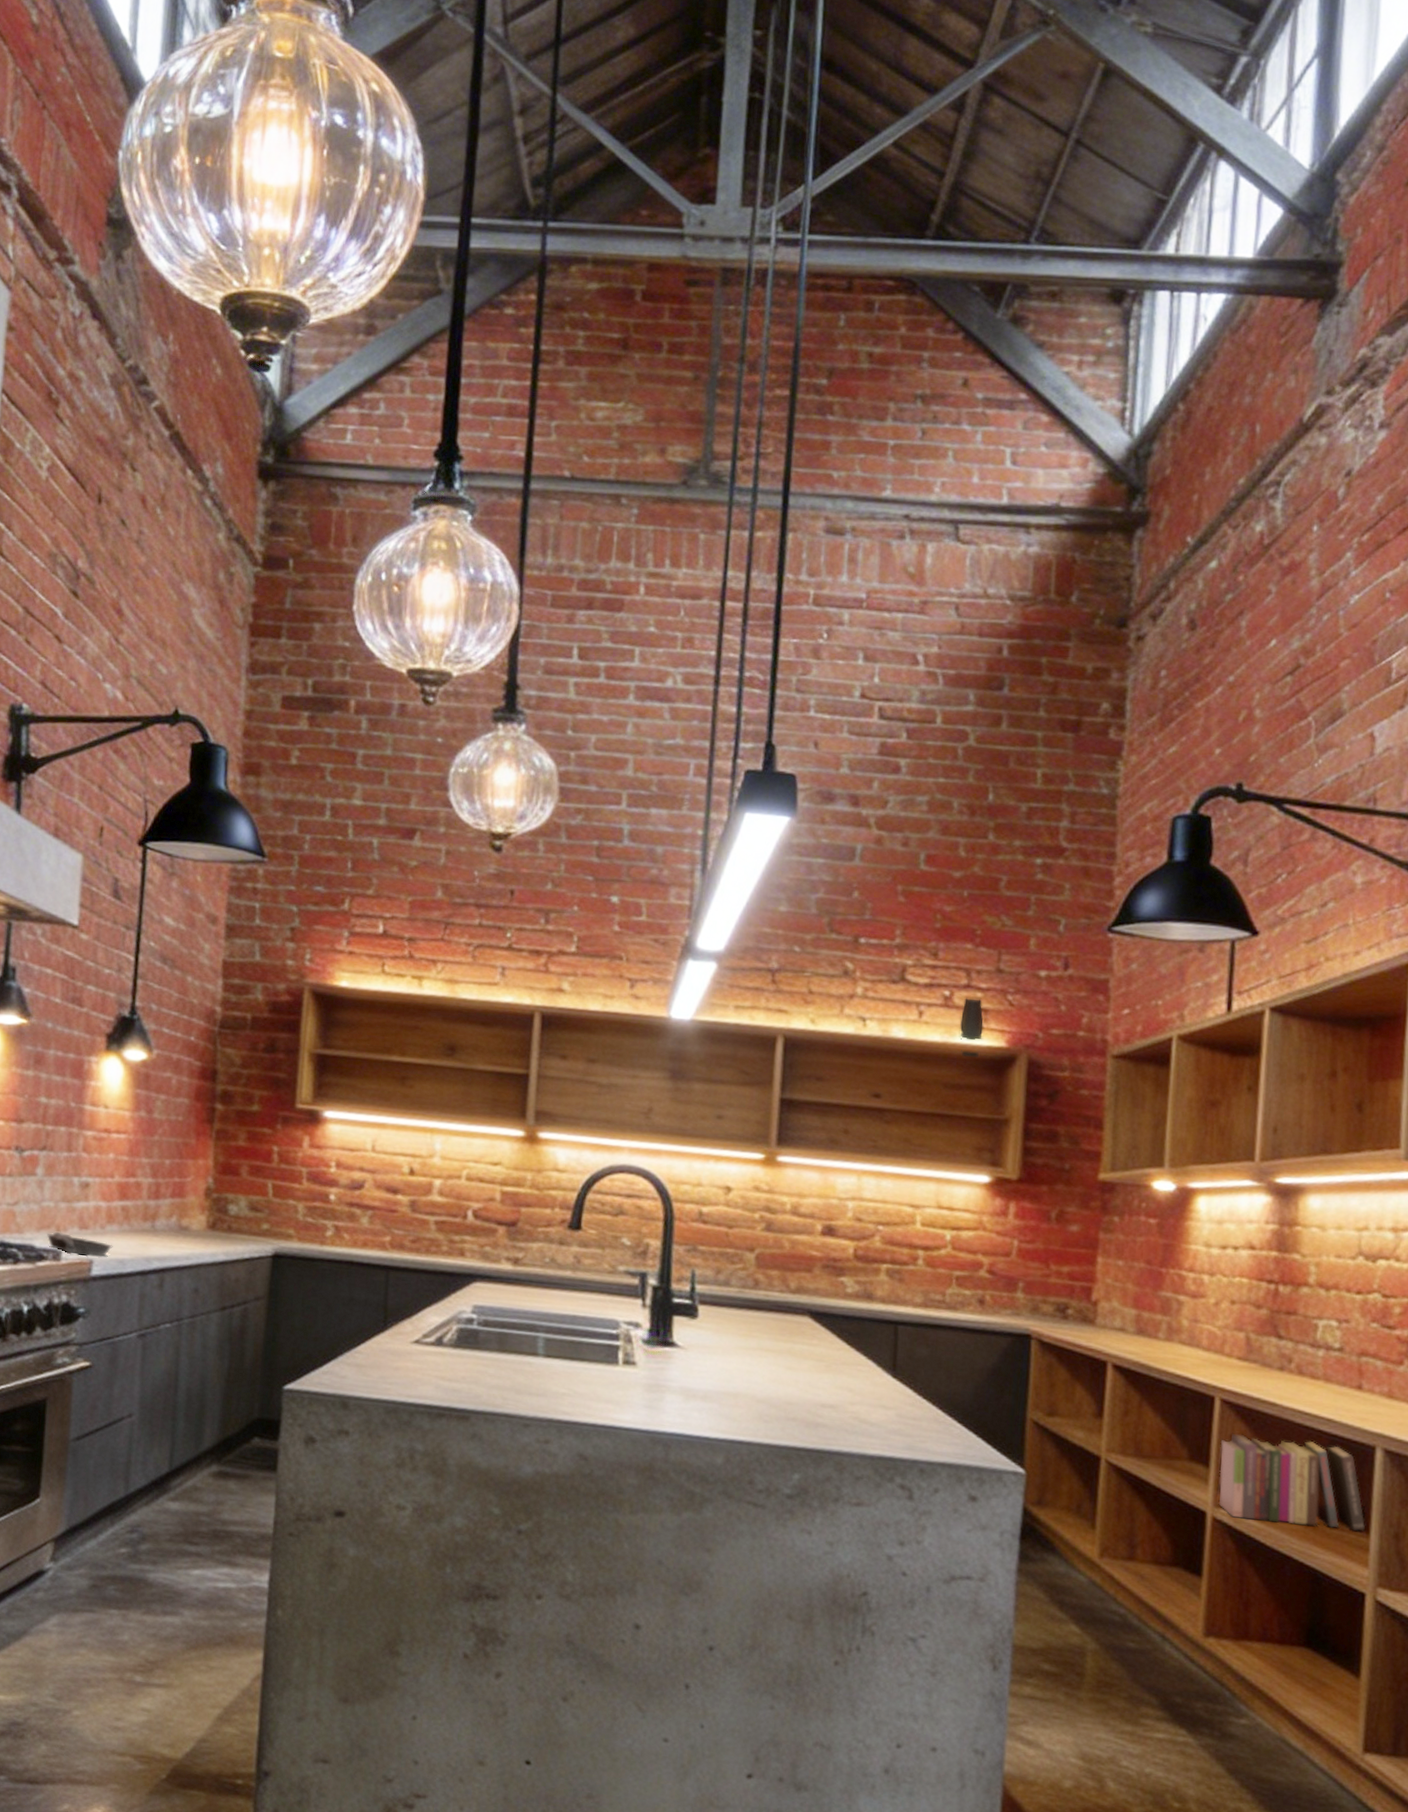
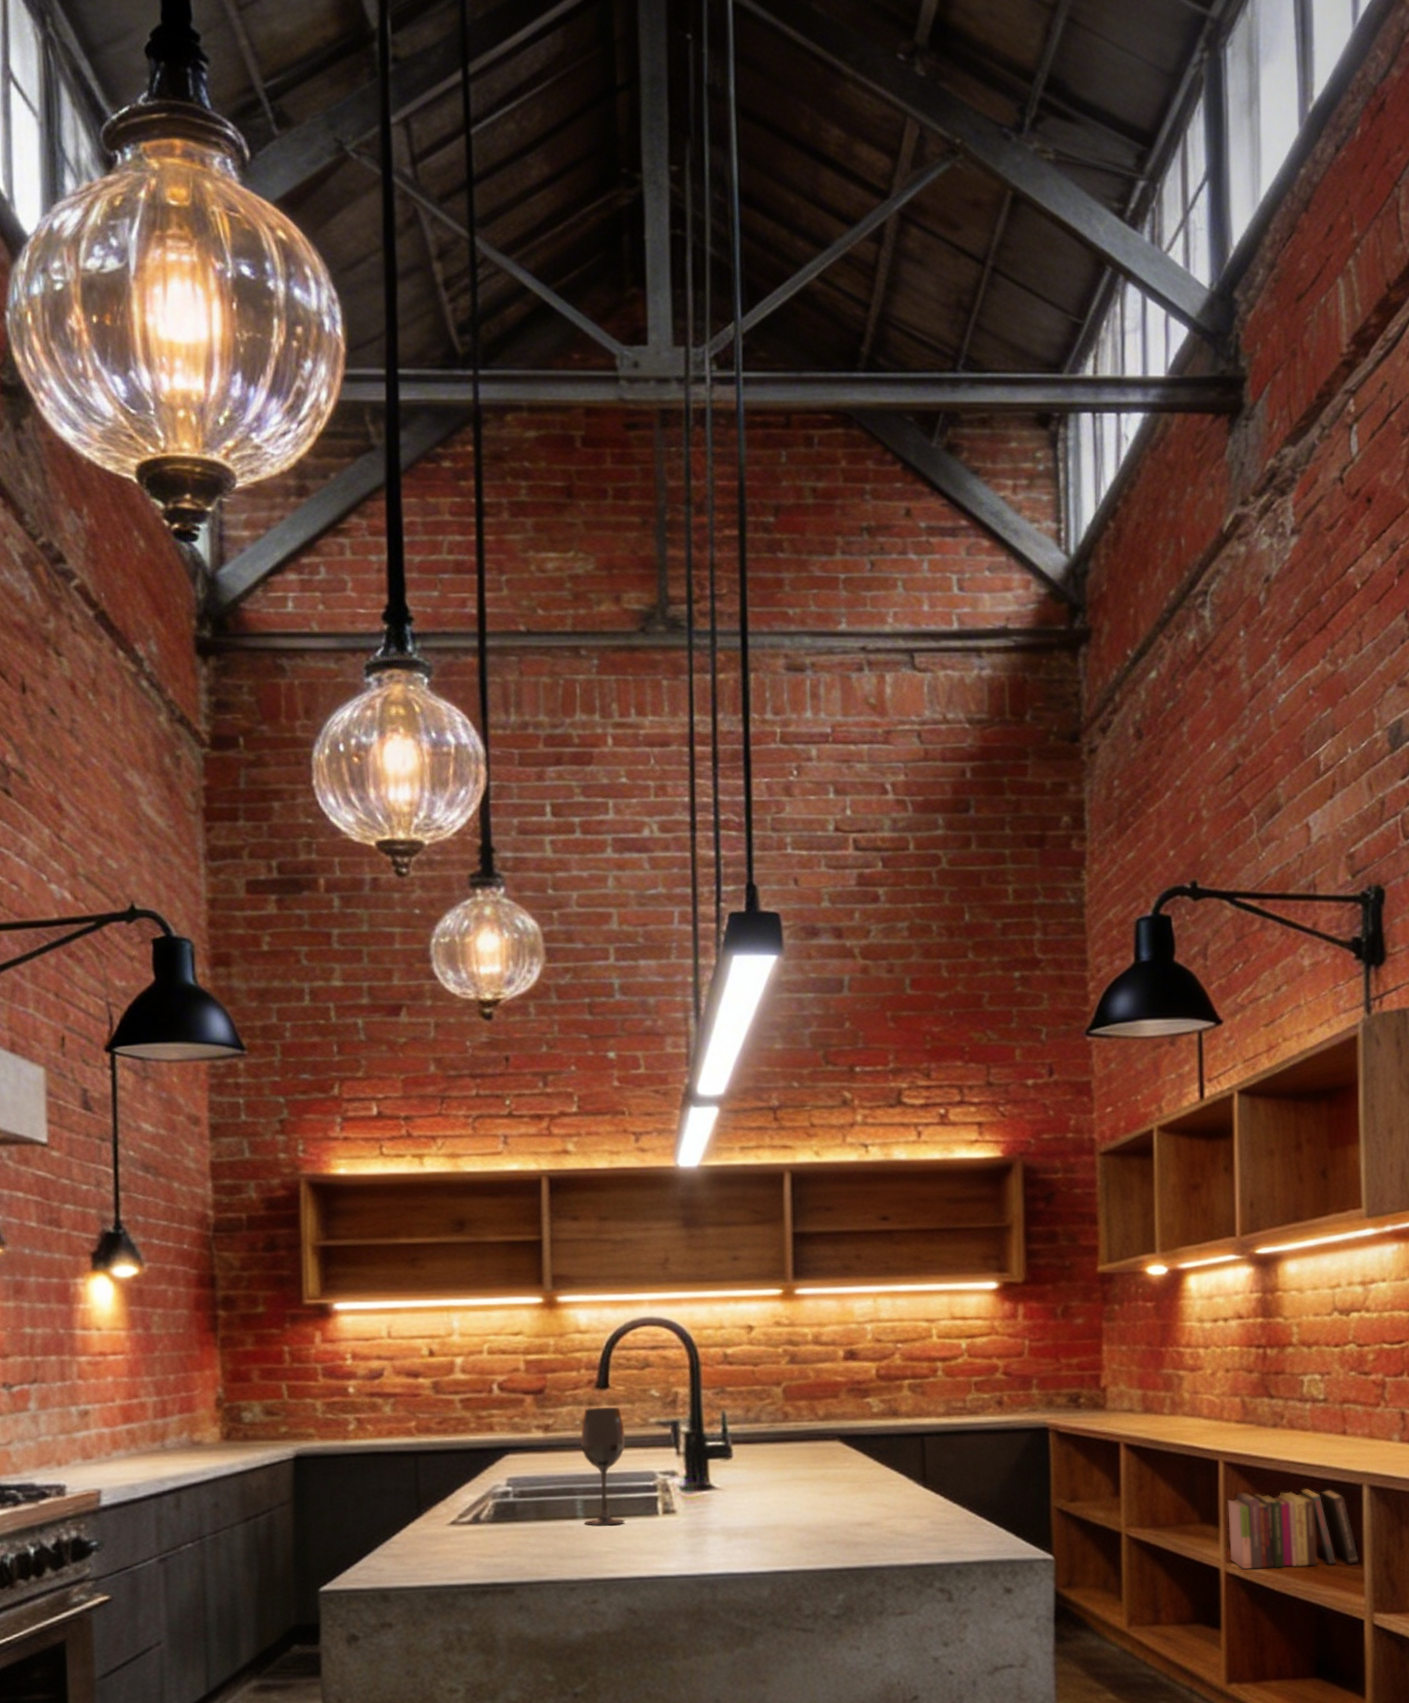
frying pan: present [46,1232,113,1258] -> none [47,1465,122,1488]
wine glass: none [544,1246,593,1368] -> present [581,1407,626,1527]
vase: present [960,999,984,1059] -> none [957,1115,979,1171]

